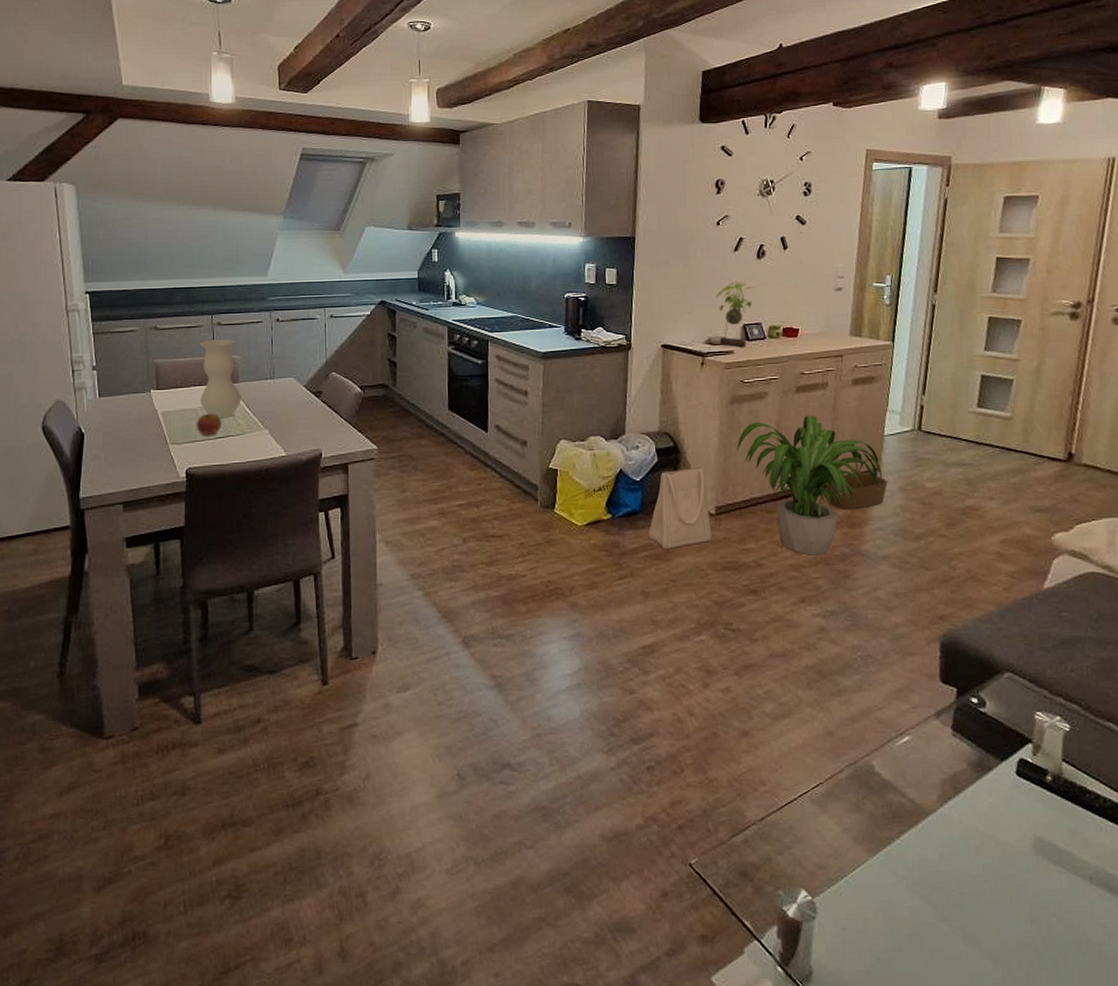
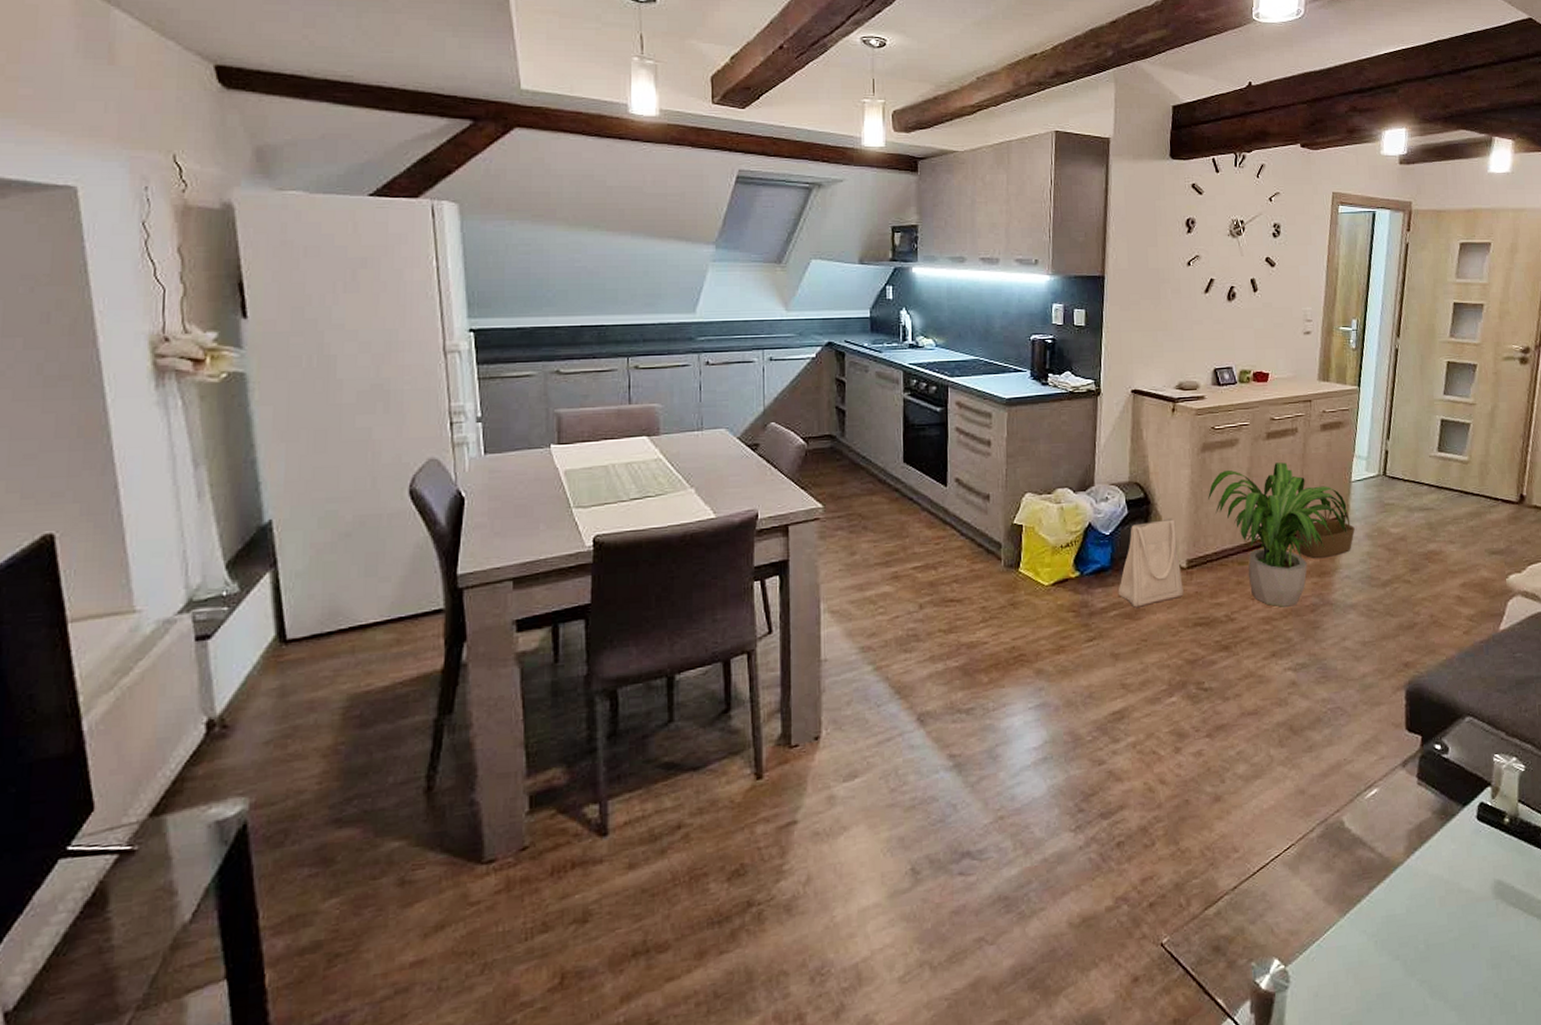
fruit: present [196,413,223,436] -> none [606,470,639,498]
vase: present [199,339,242,419] -> none [611,385,663,477]
plant: present [715,281,756,347] -> none [1186,323,1226,392]

